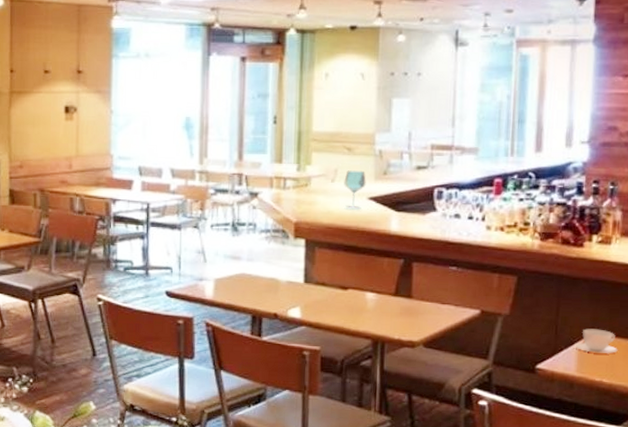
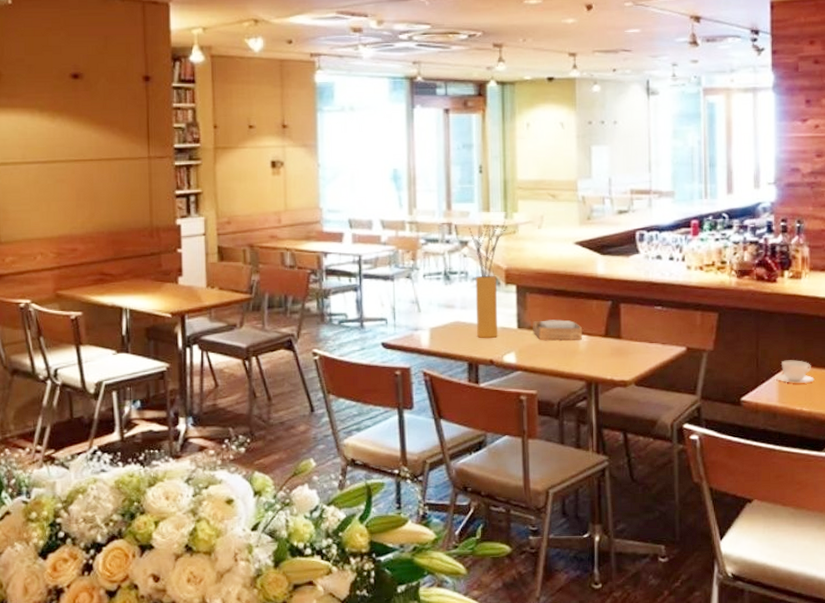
vase: none [259,172,300,292] -> present [469,220,508,339]
napkin holder: none [320,276,372,299] -> present [533,319,583,342]
wine glass: present [344,170,366,211] -> none [550,216,571,256]

